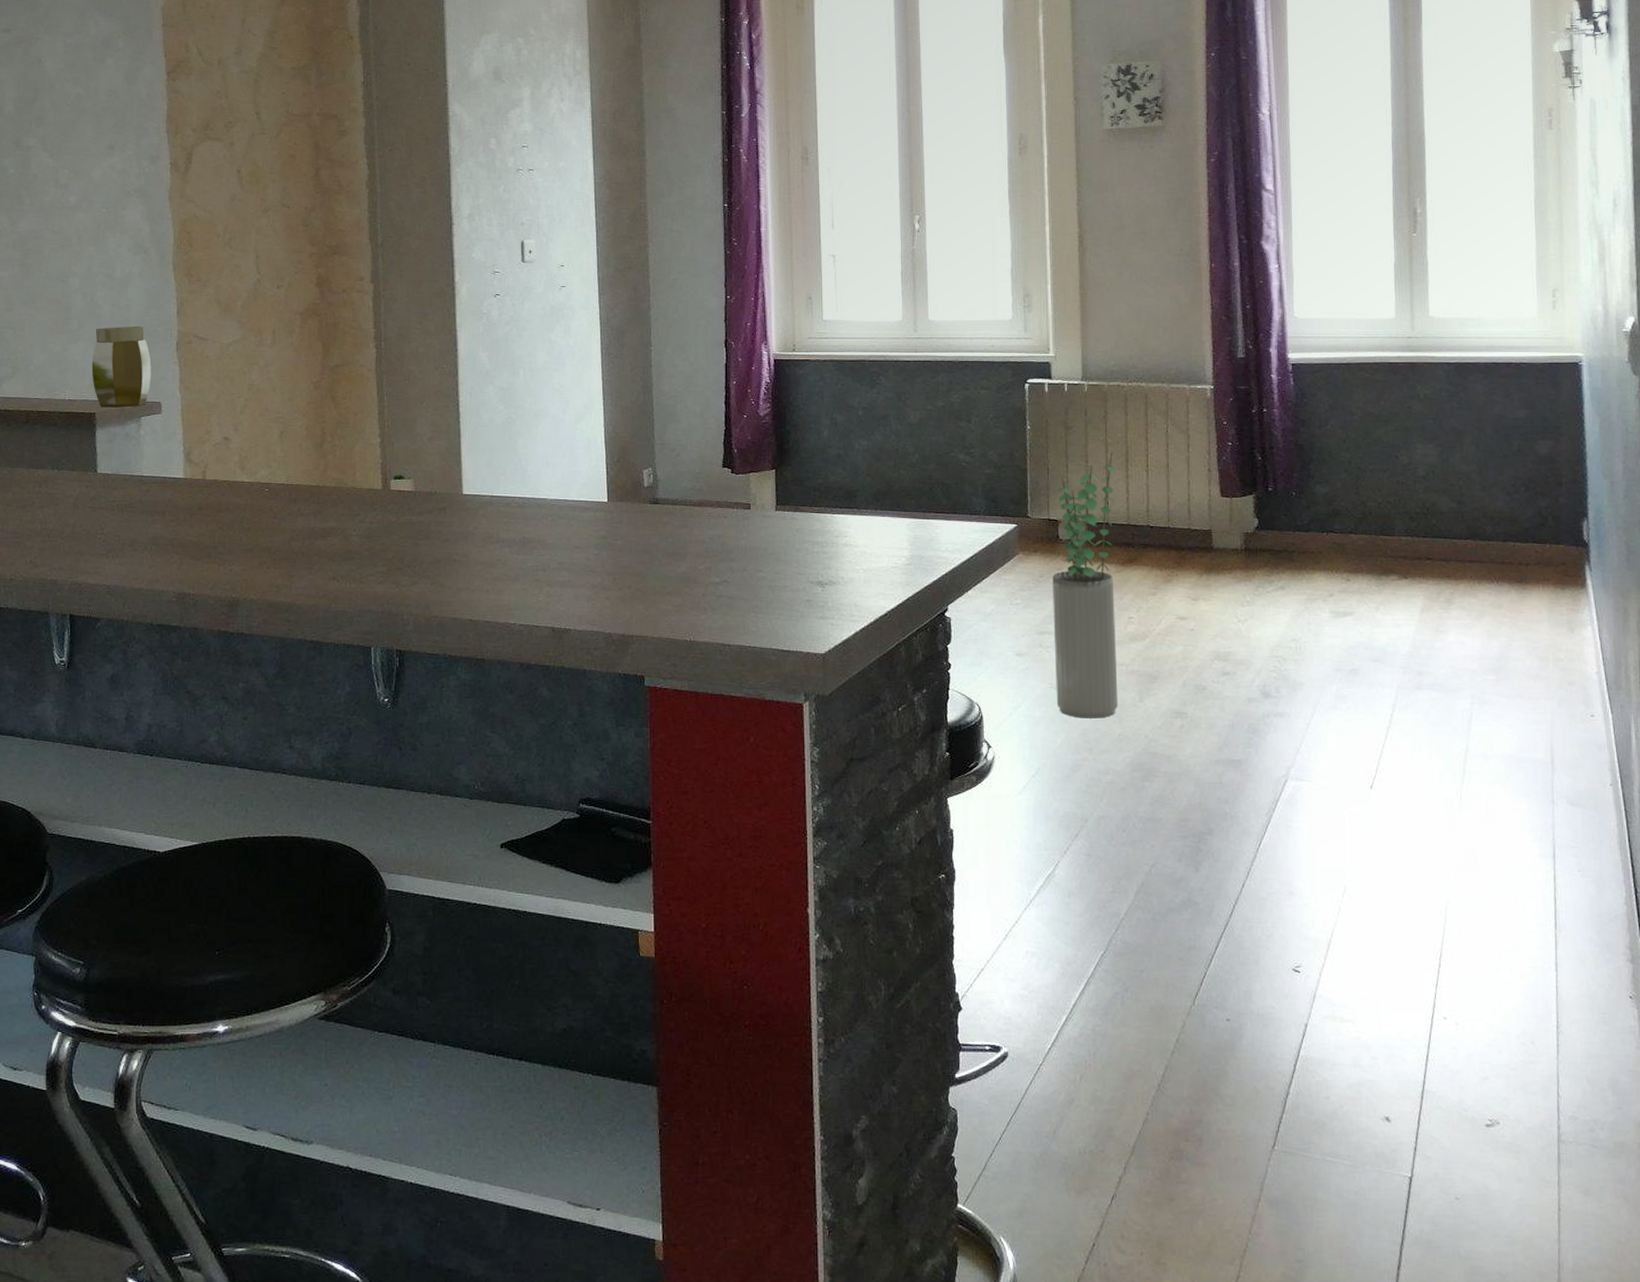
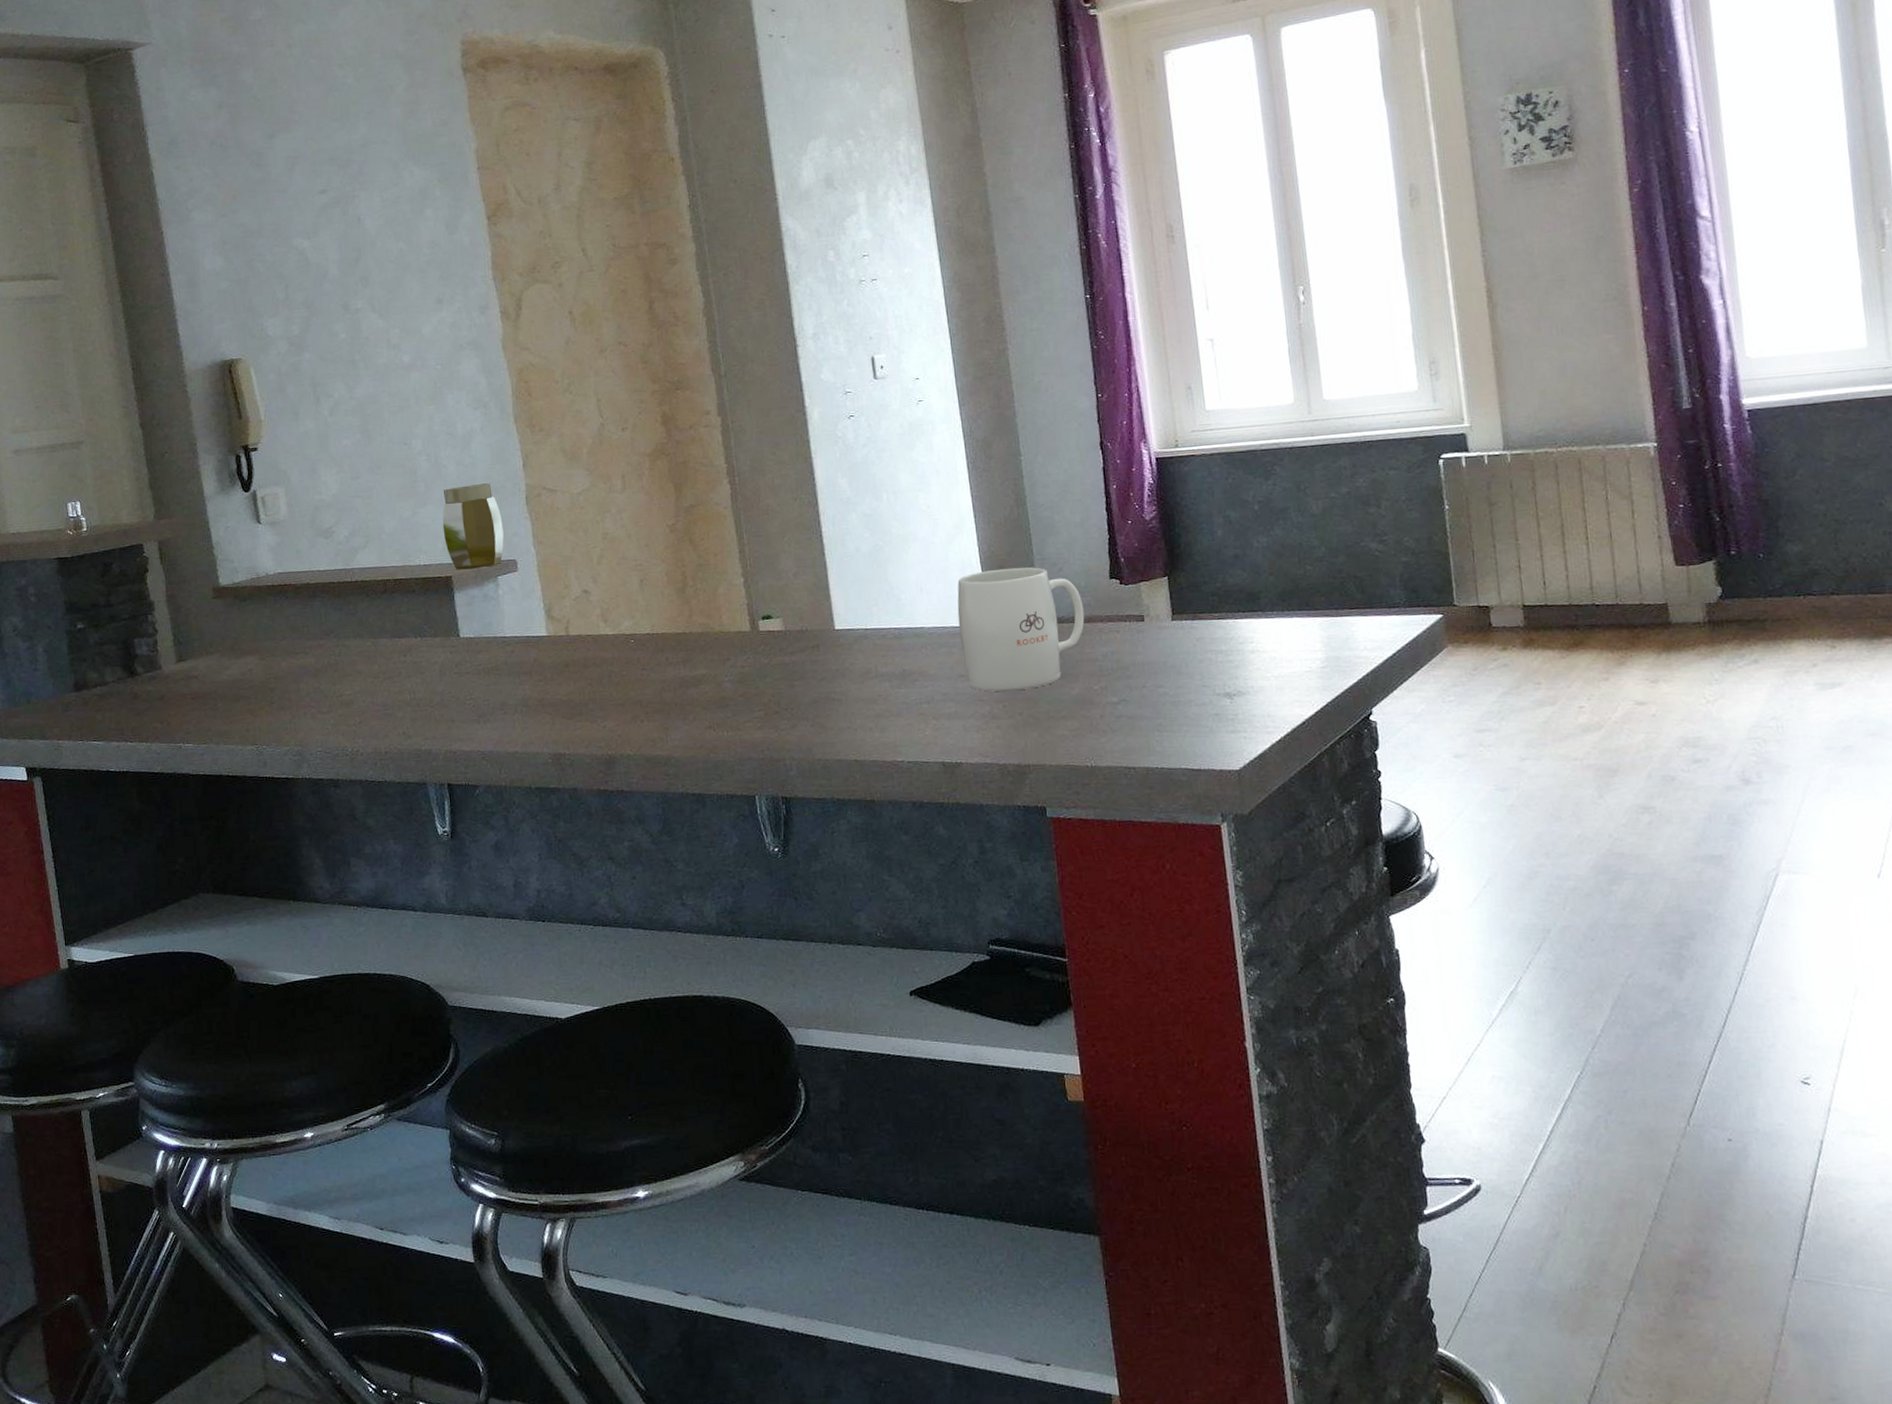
mug: none [579,449,696,565] -> present [957,567,1085,692]
vase: present [1052,452,1118,718] -> none [1486,526,1575,821]

